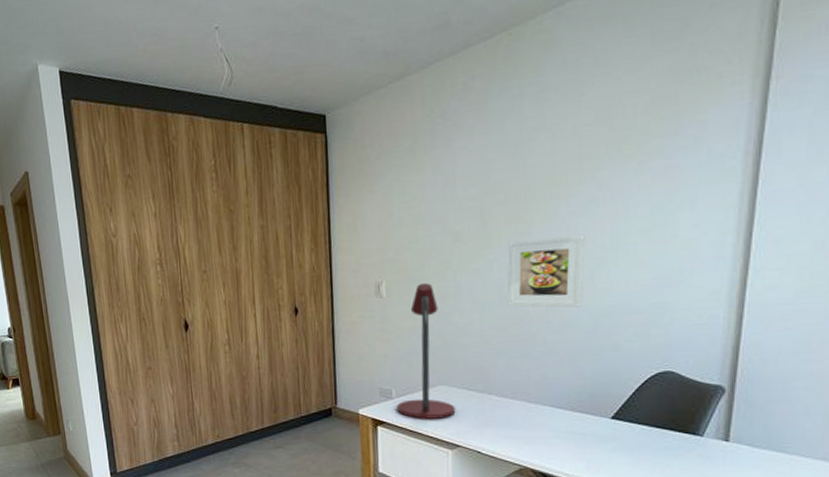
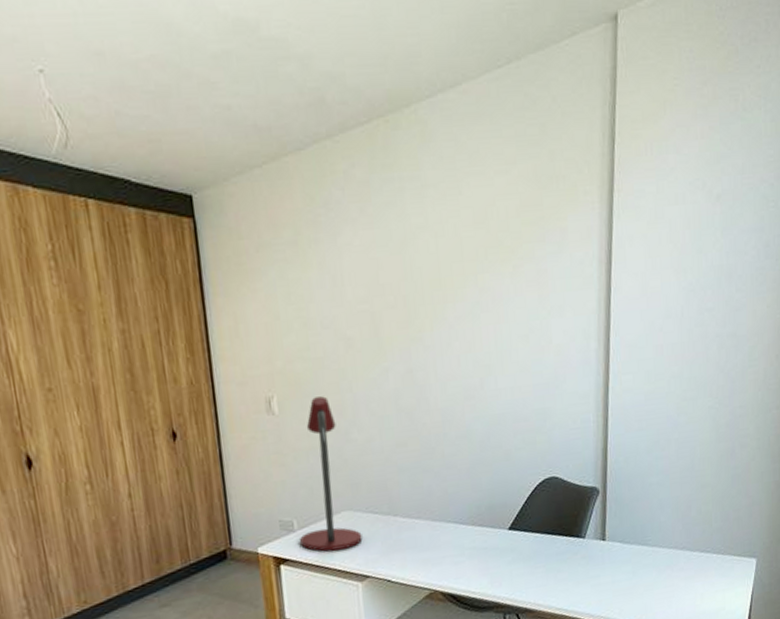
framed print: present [507,234,585,308] -> none [402,340,475,419]

